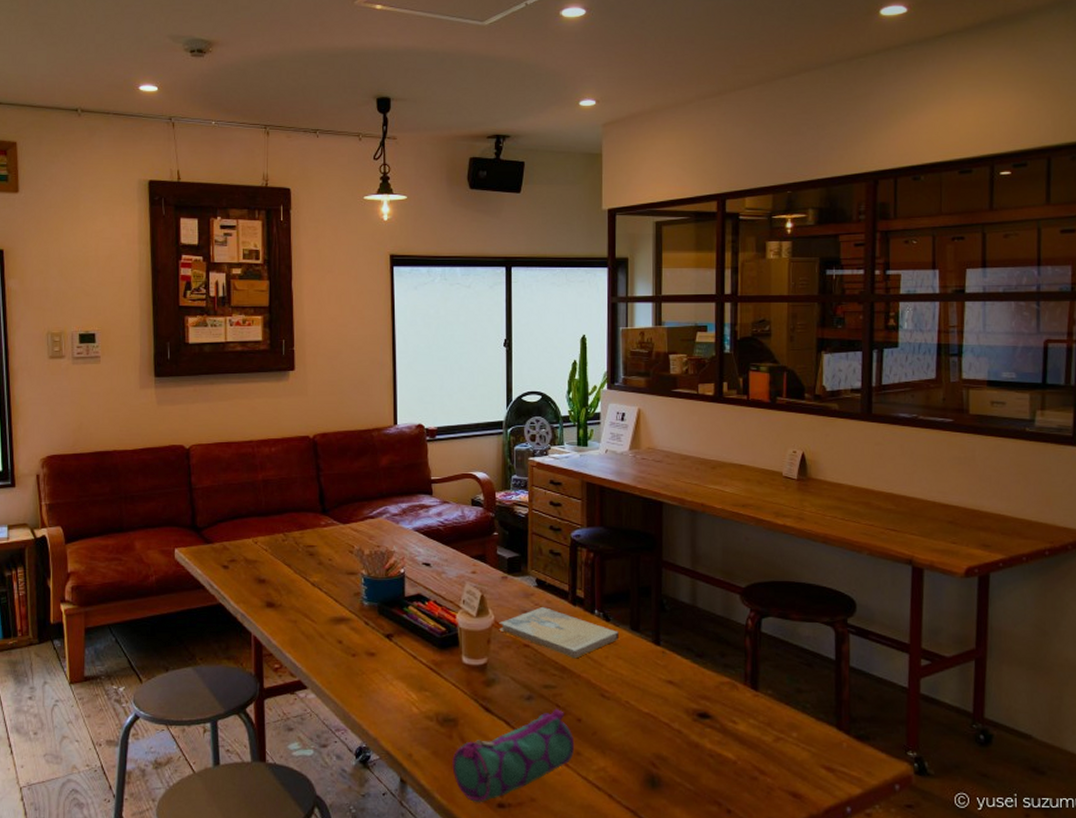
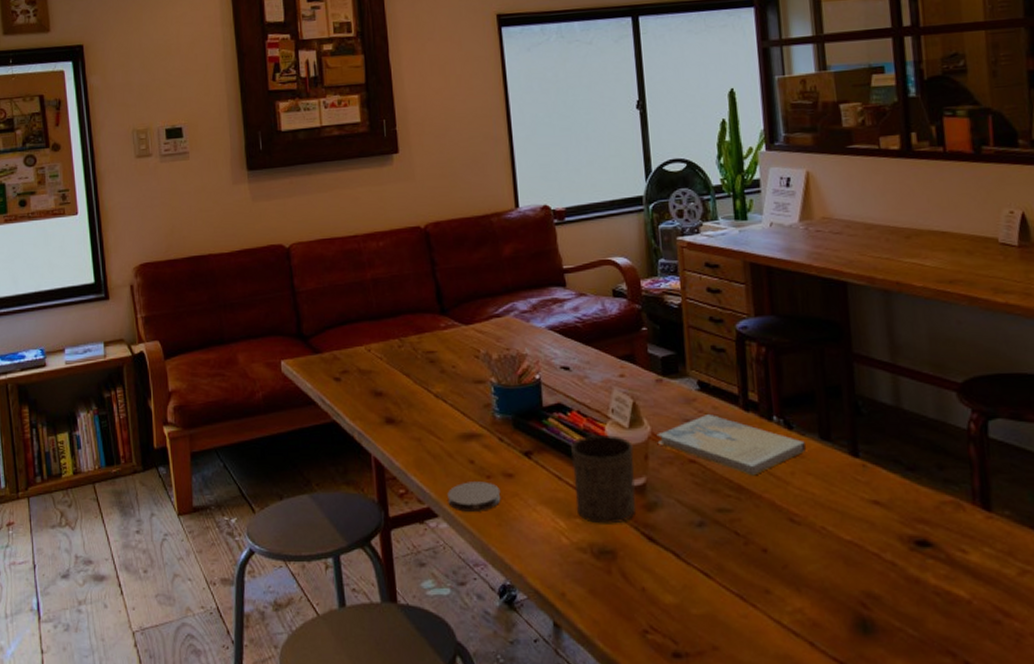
coaster: none [317,659,363,685] -> present [447,481,501,512]
cup: none [426,622,479,697] -> present [571,435,636,524]
pencil case: present [452,709,575,802] -> none [613,537,762,651]

